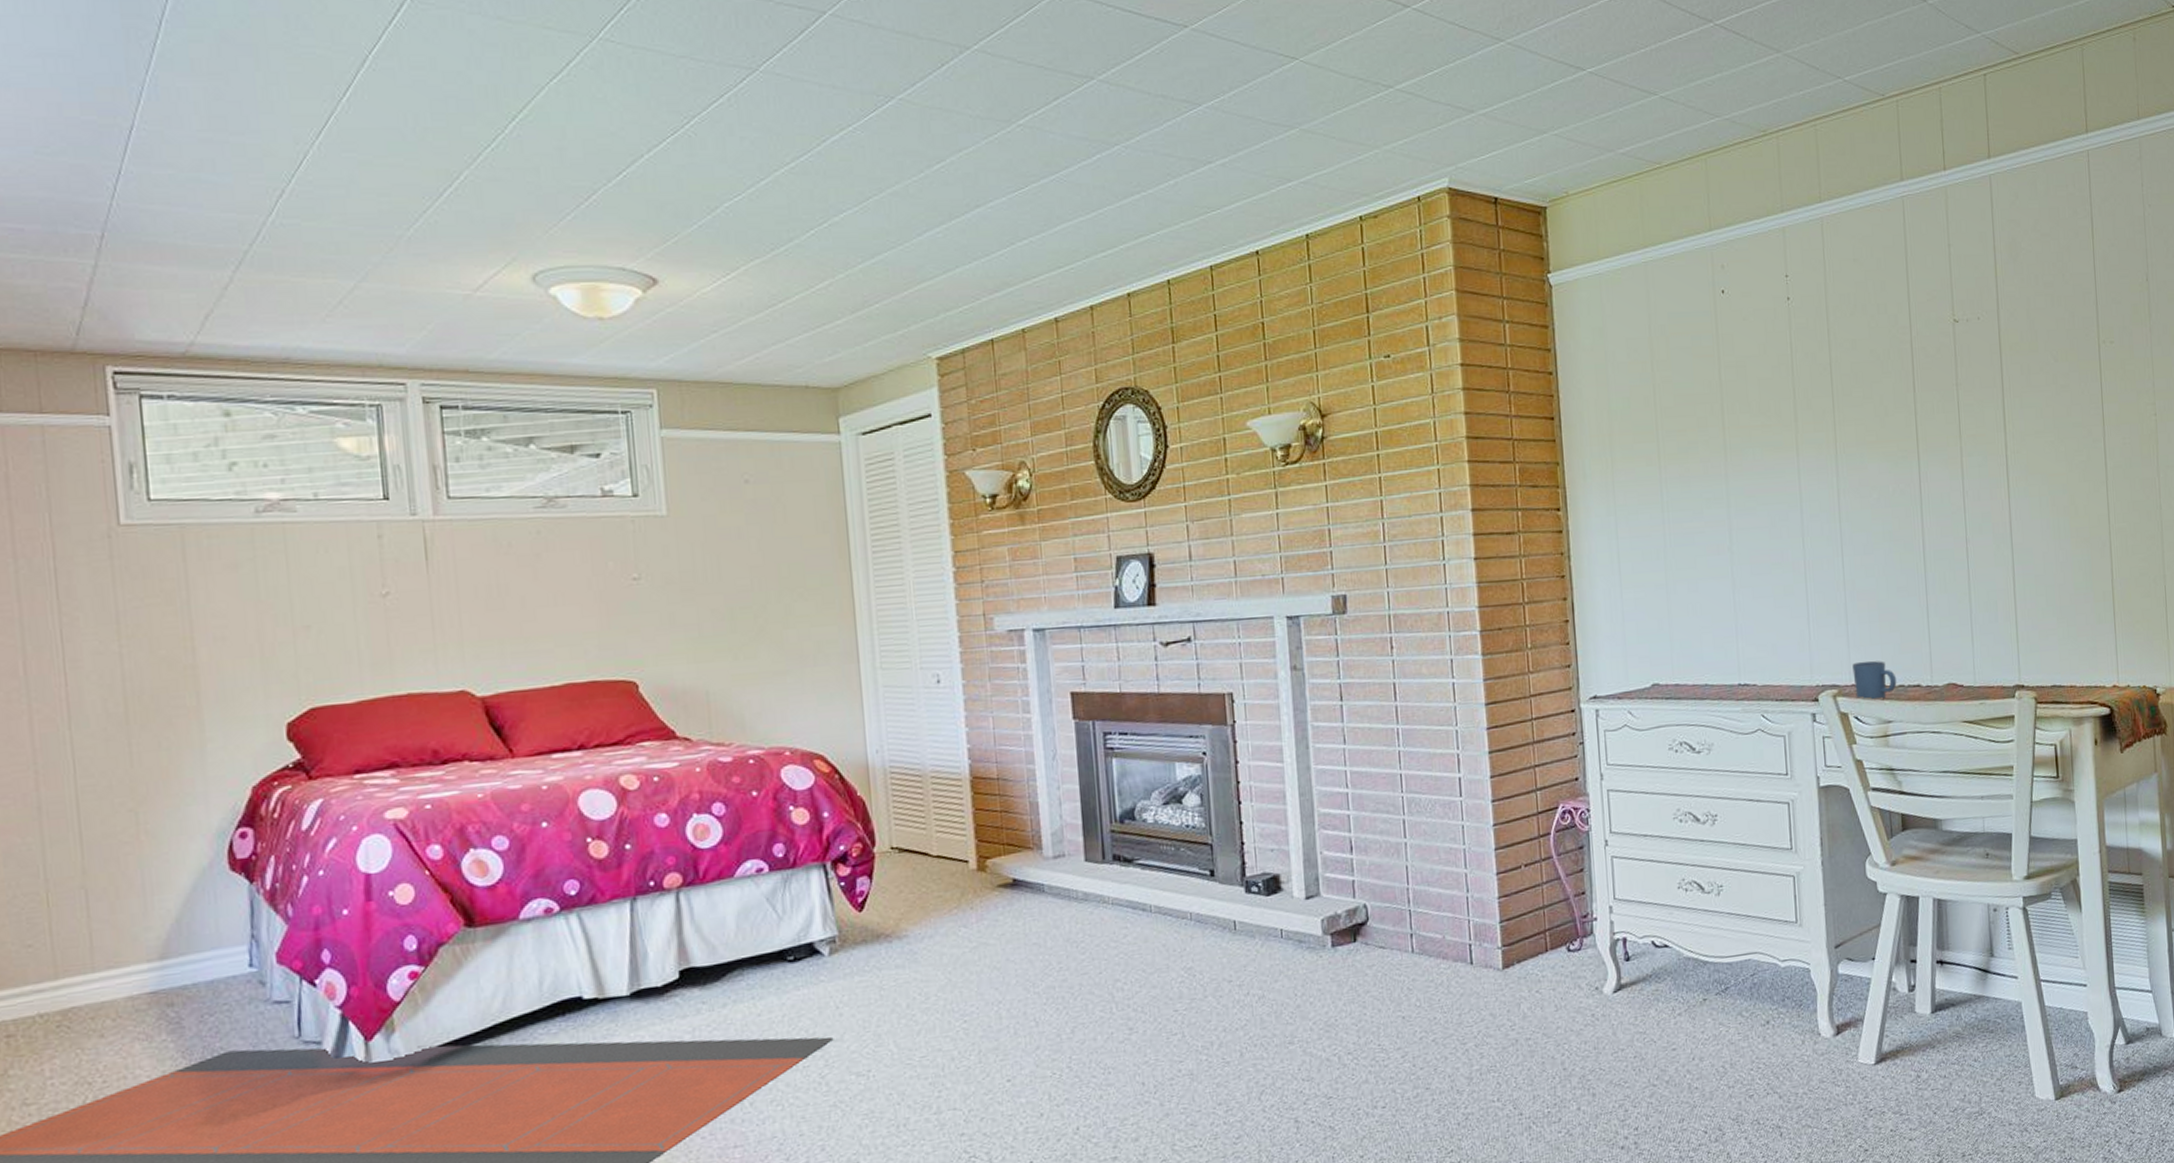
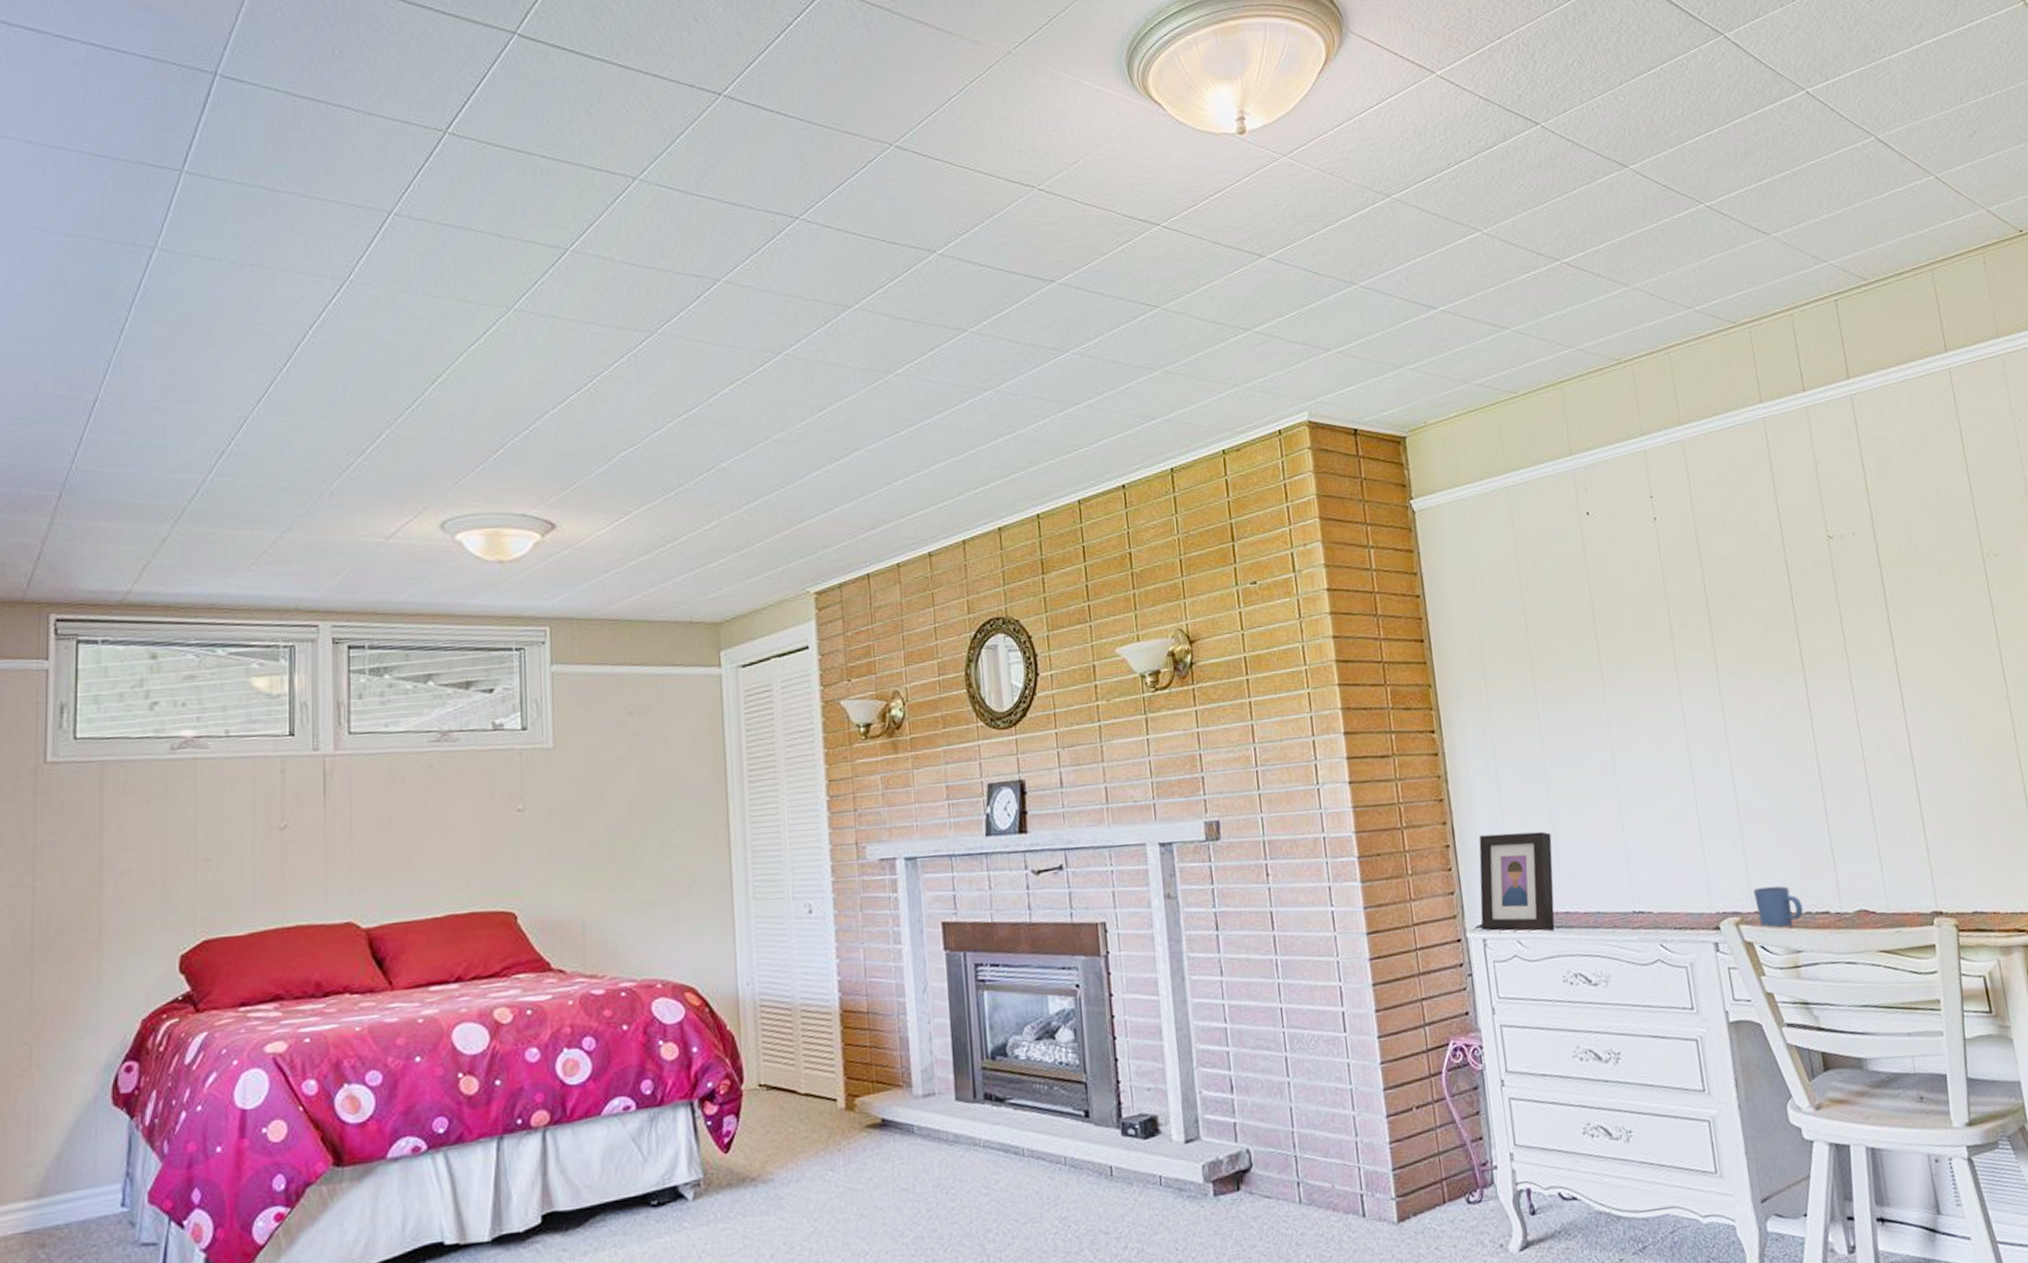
picture frame: none [1594,607,1667,703] -> present [1479,831,1555,932]

